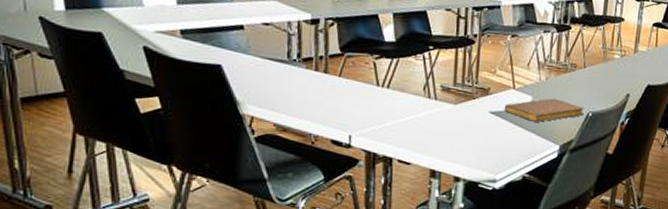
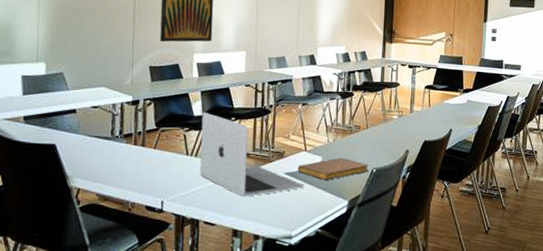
laptop: none [392,37,511,136] -> present [199,111,304,197]

